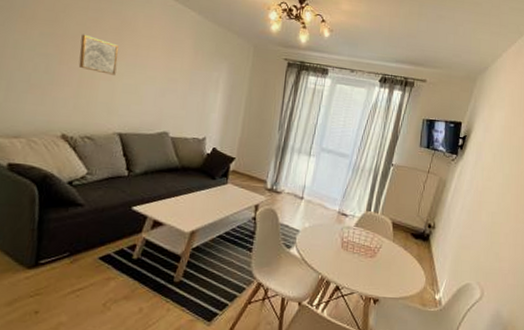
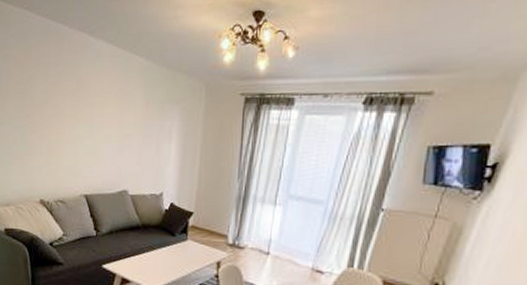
wall art: present [78,34,118,75] -> none [45,101,77,138]

